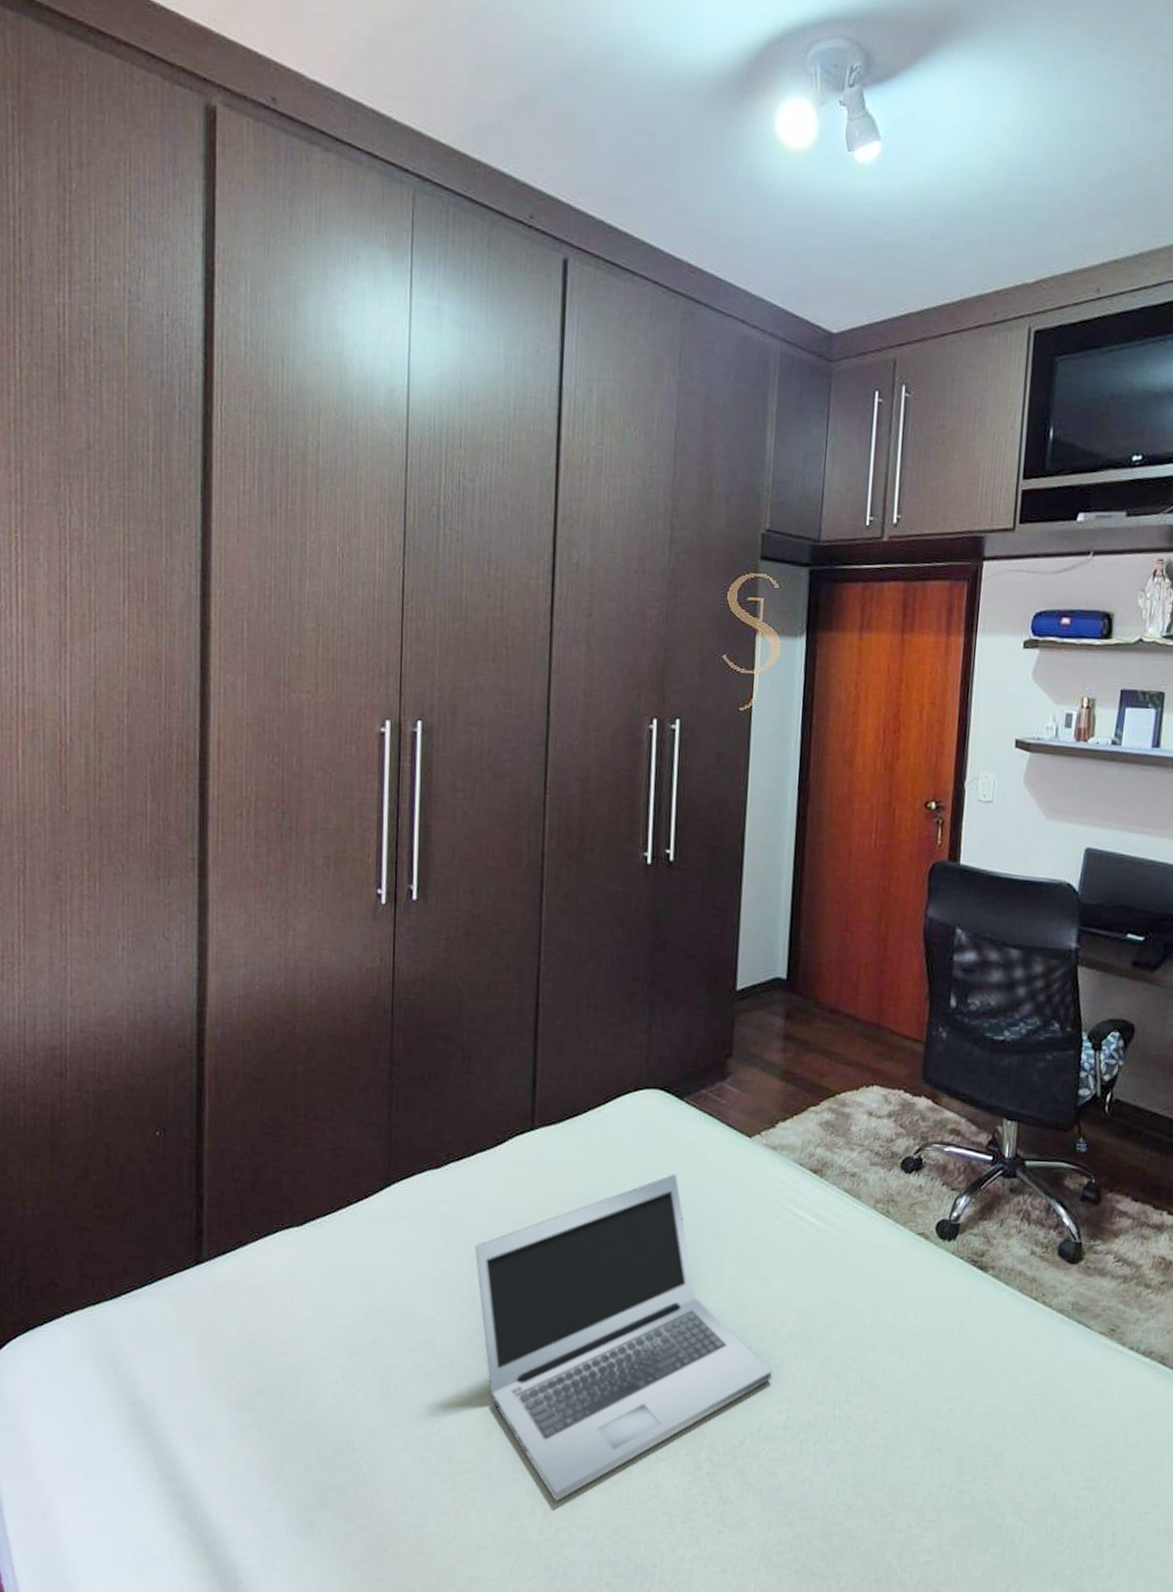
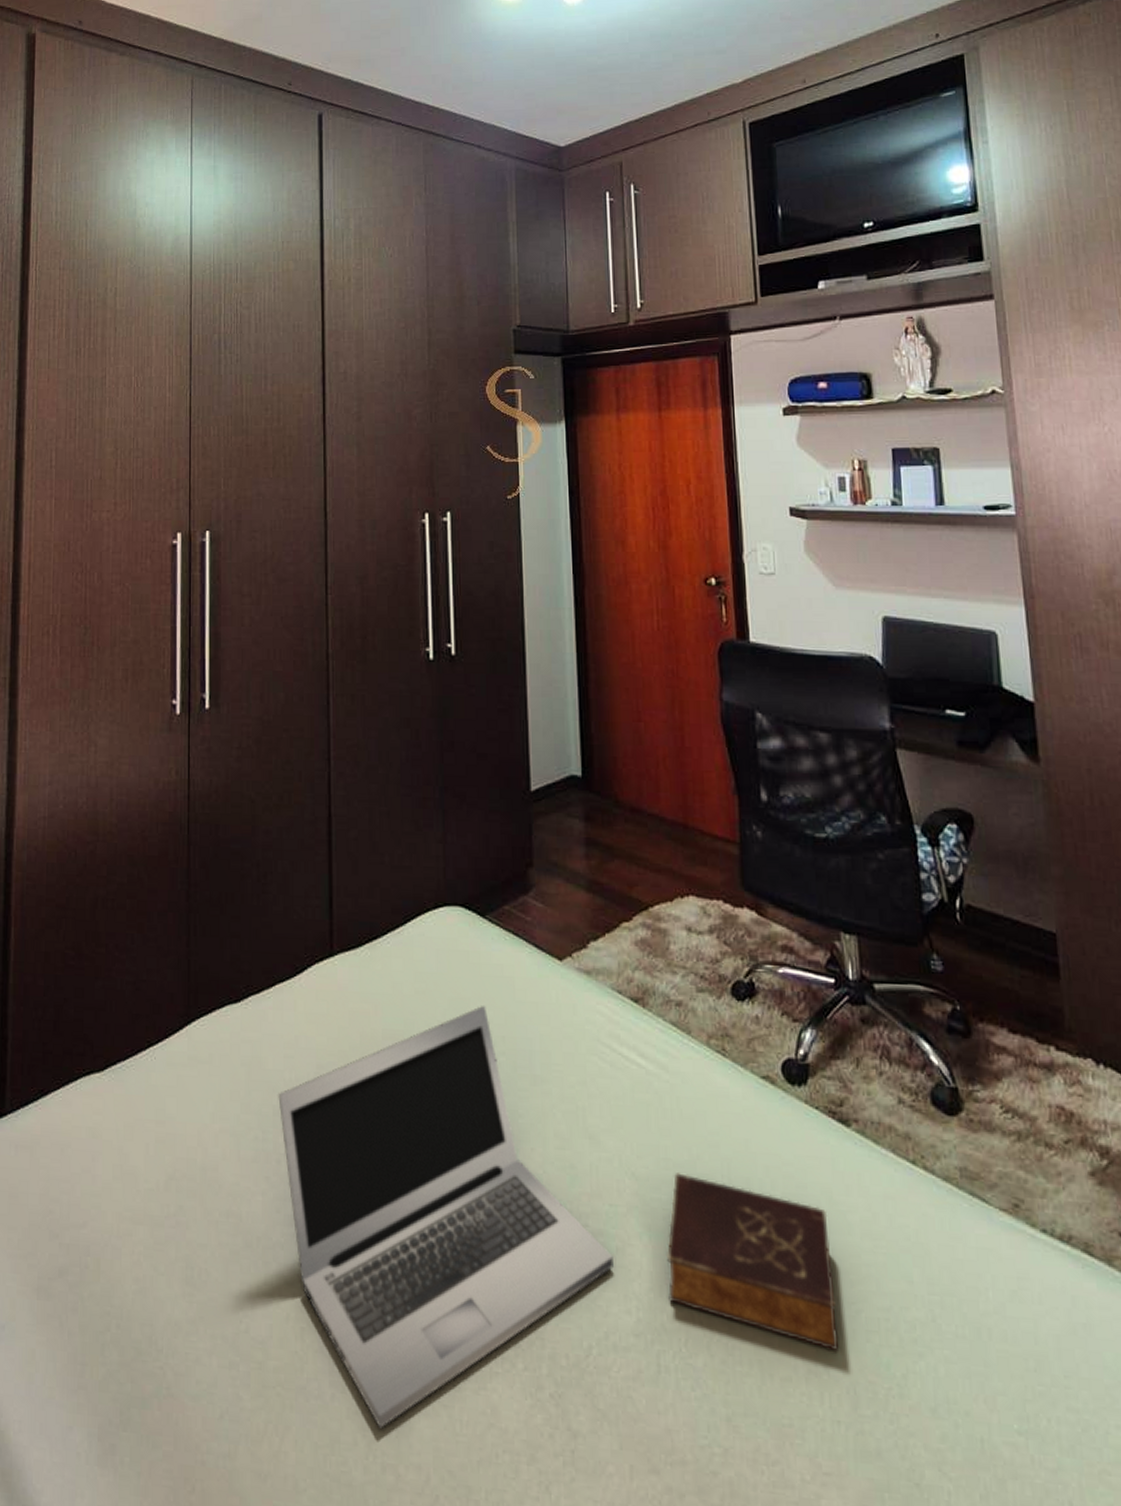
book: none [816,1308,958,1437] -> present [667,1173,839,1352]

